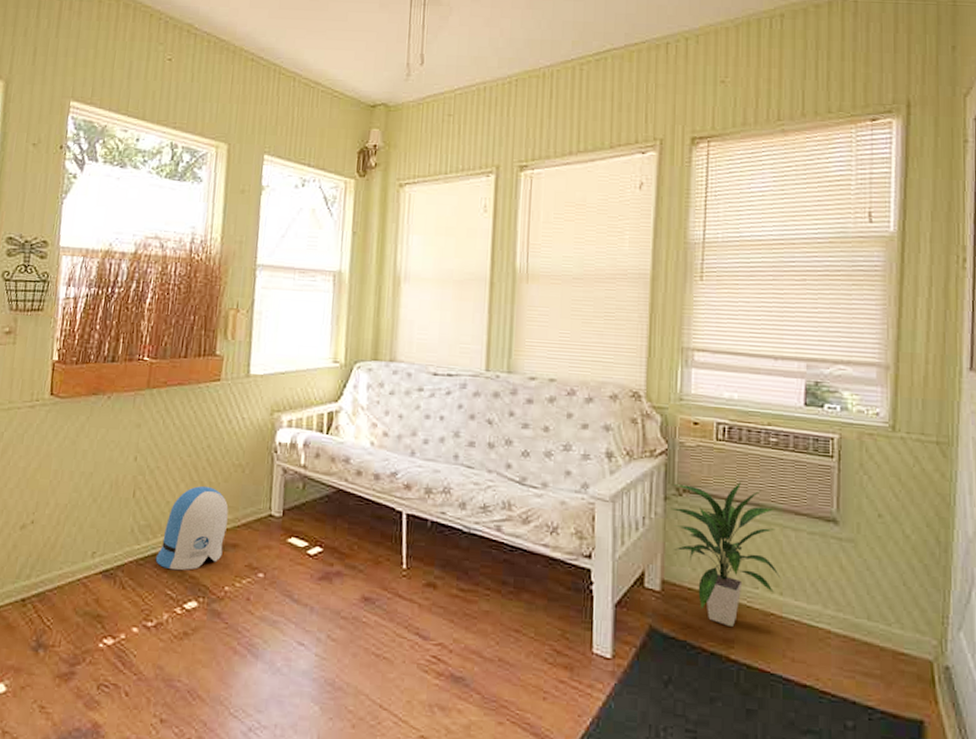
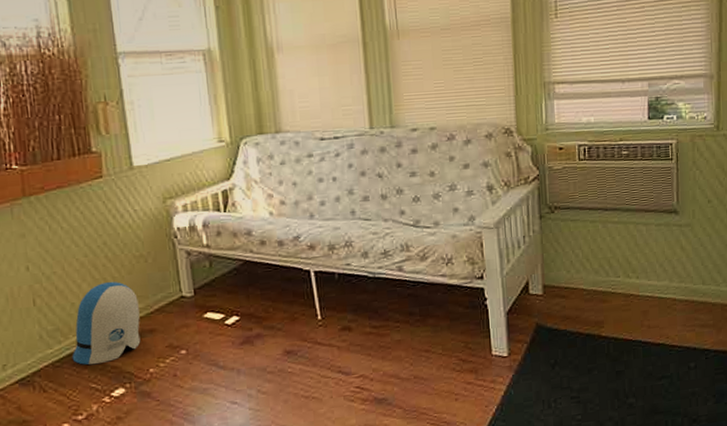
indoor plant: present [671,480,783,626] -> none [545,191,638,311]

